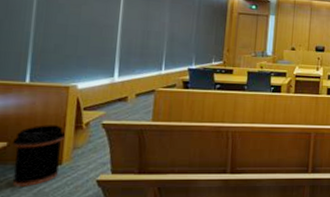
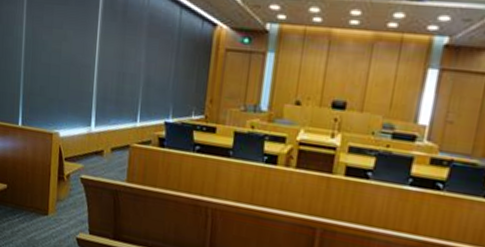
trash can: present [13,125,66,186] -> none [11,171,51,232]

